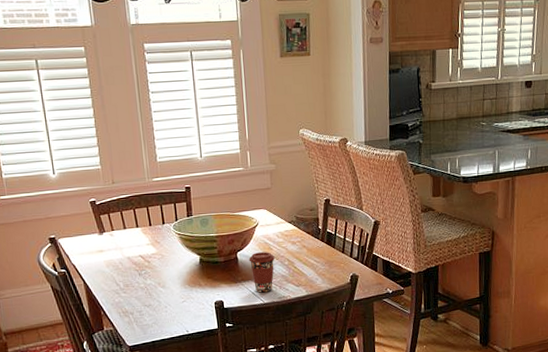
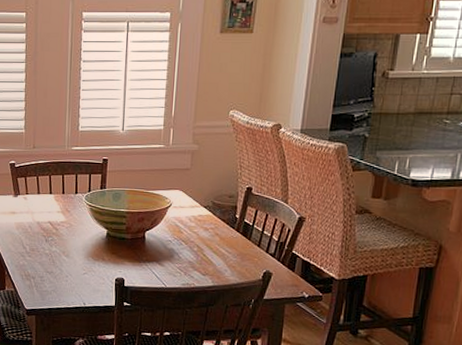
coffee cup: present [249,252,275,293] -> none [156,234,184,277]

